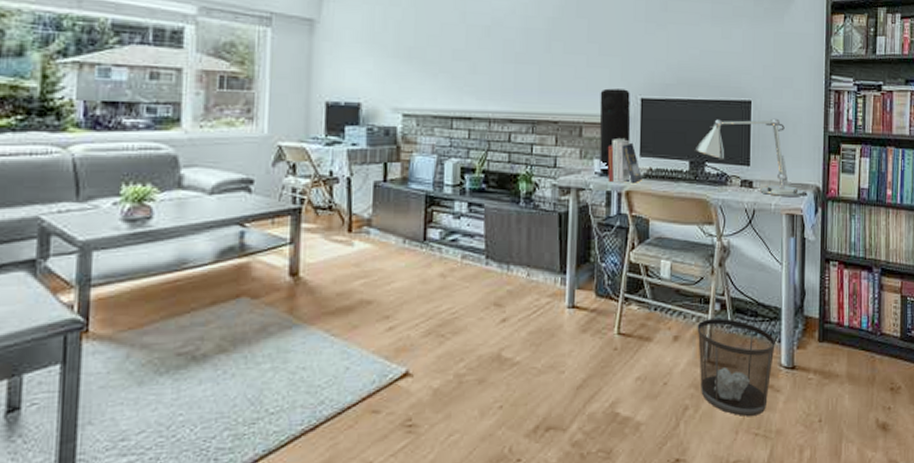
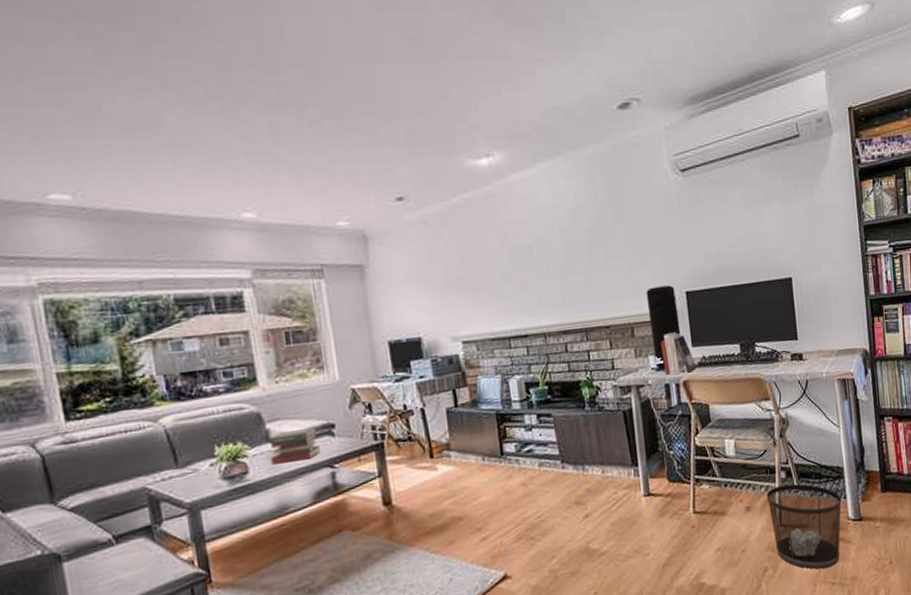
books: none [179,179,233,213] -> present [269,427,320,465]
desk lamp: present [694,118,808,196] -> none [743,290,856,365]

